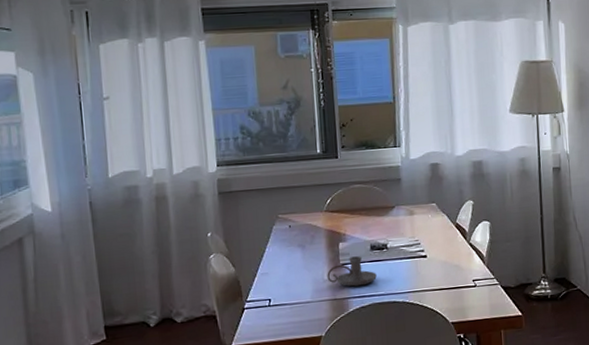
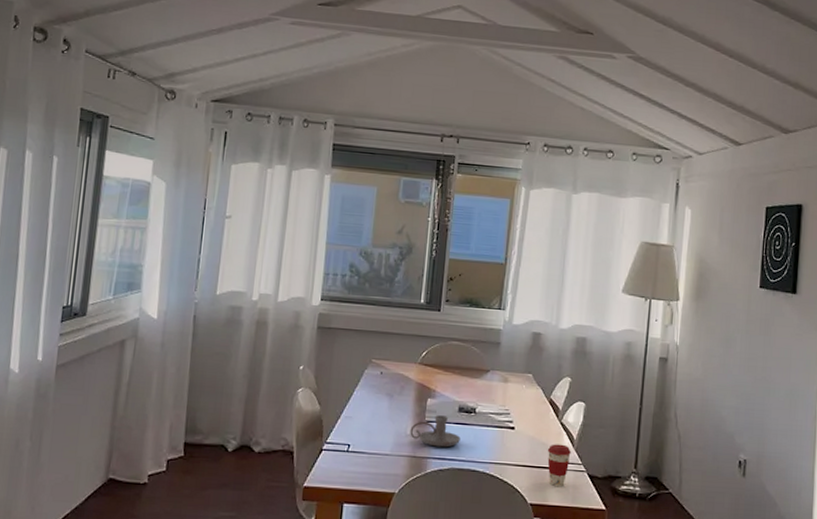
coffee cup: none [460,263,483,303] -> present [547,444,571,487]

